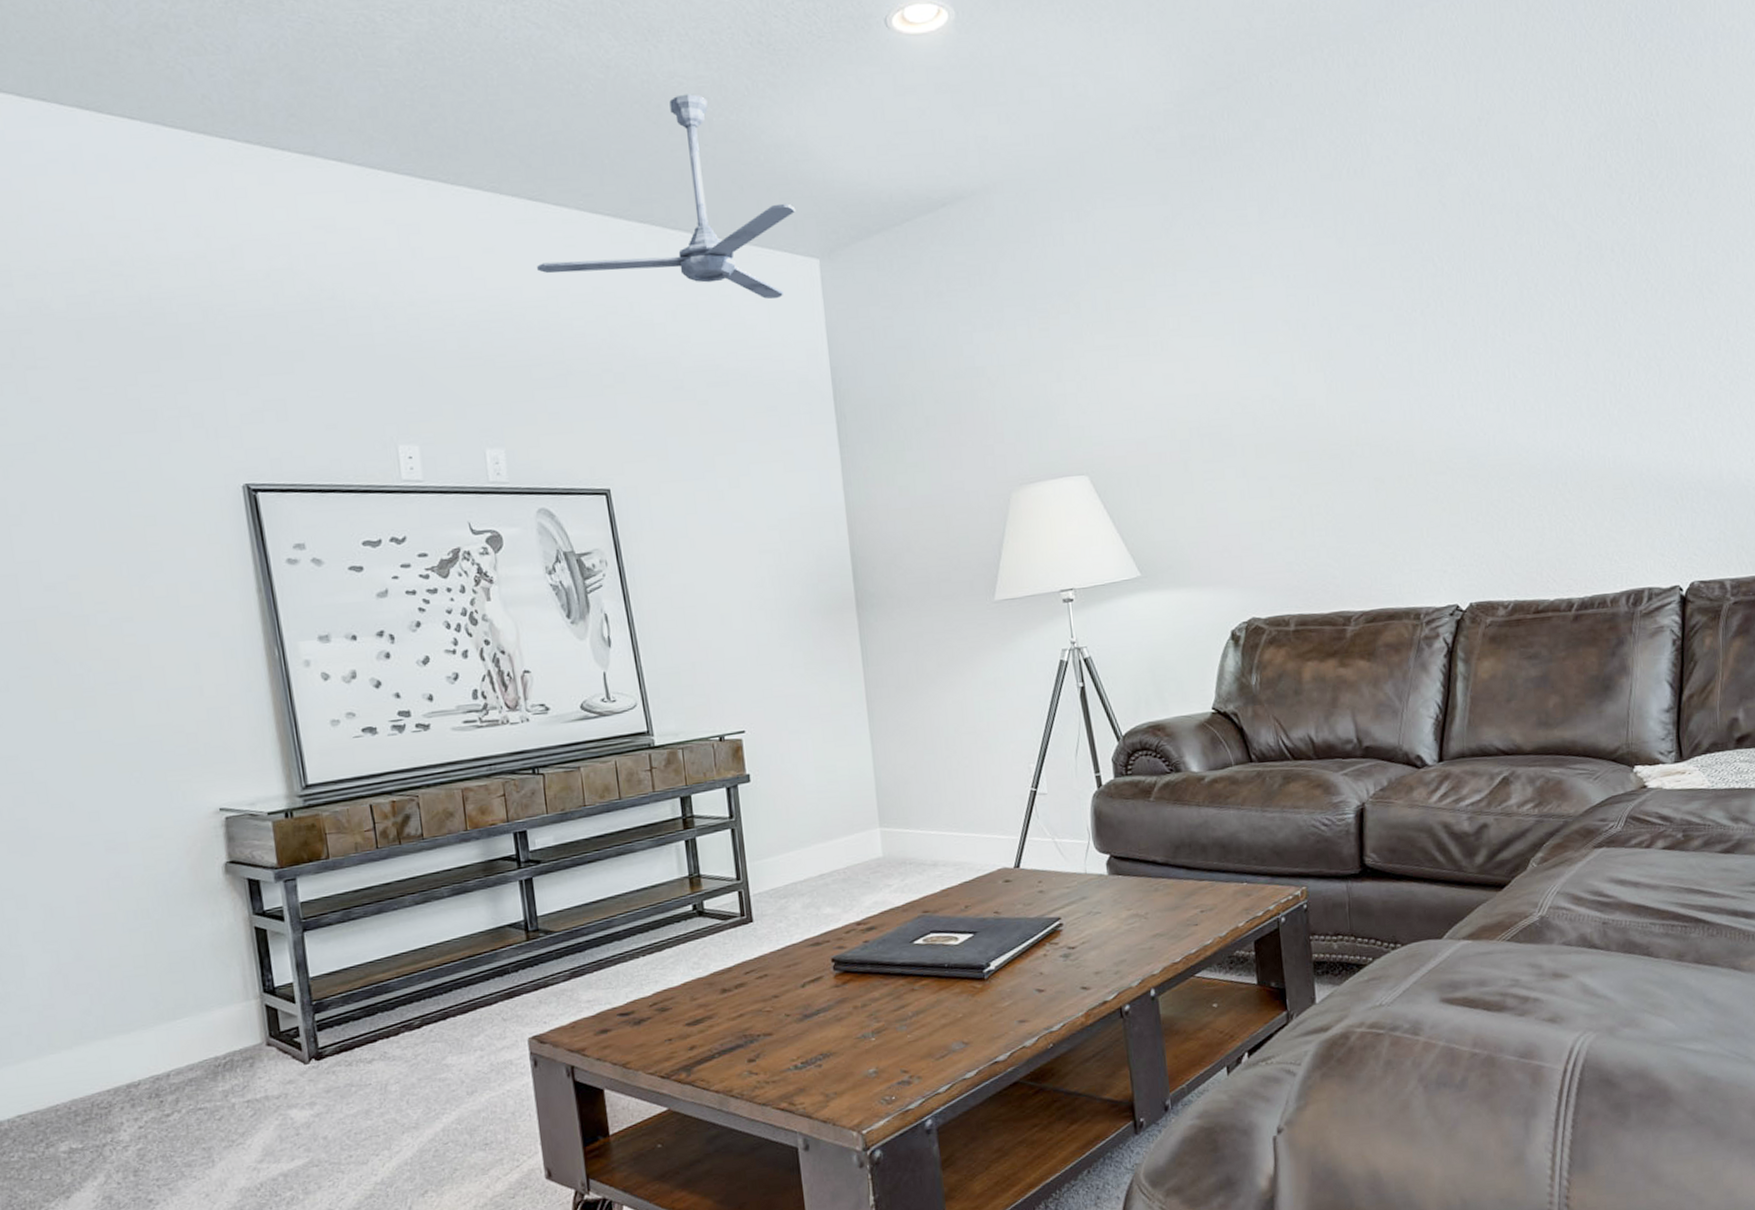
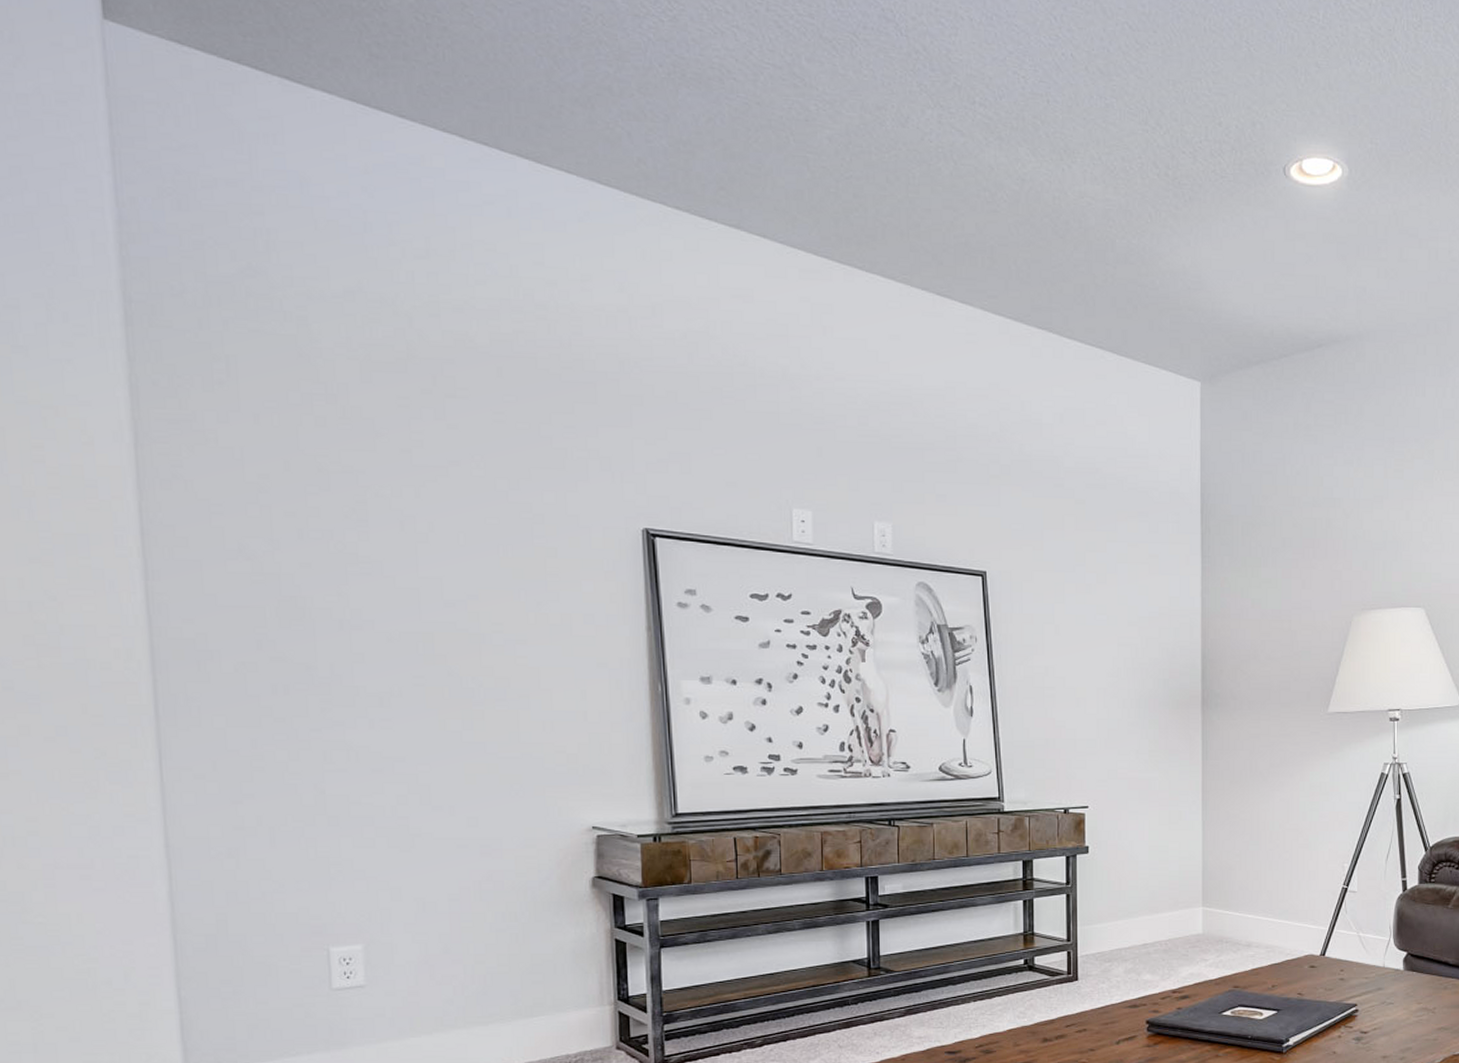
ceiling fan: present [537,94,796,299] -> none [939,214,1184,414]

